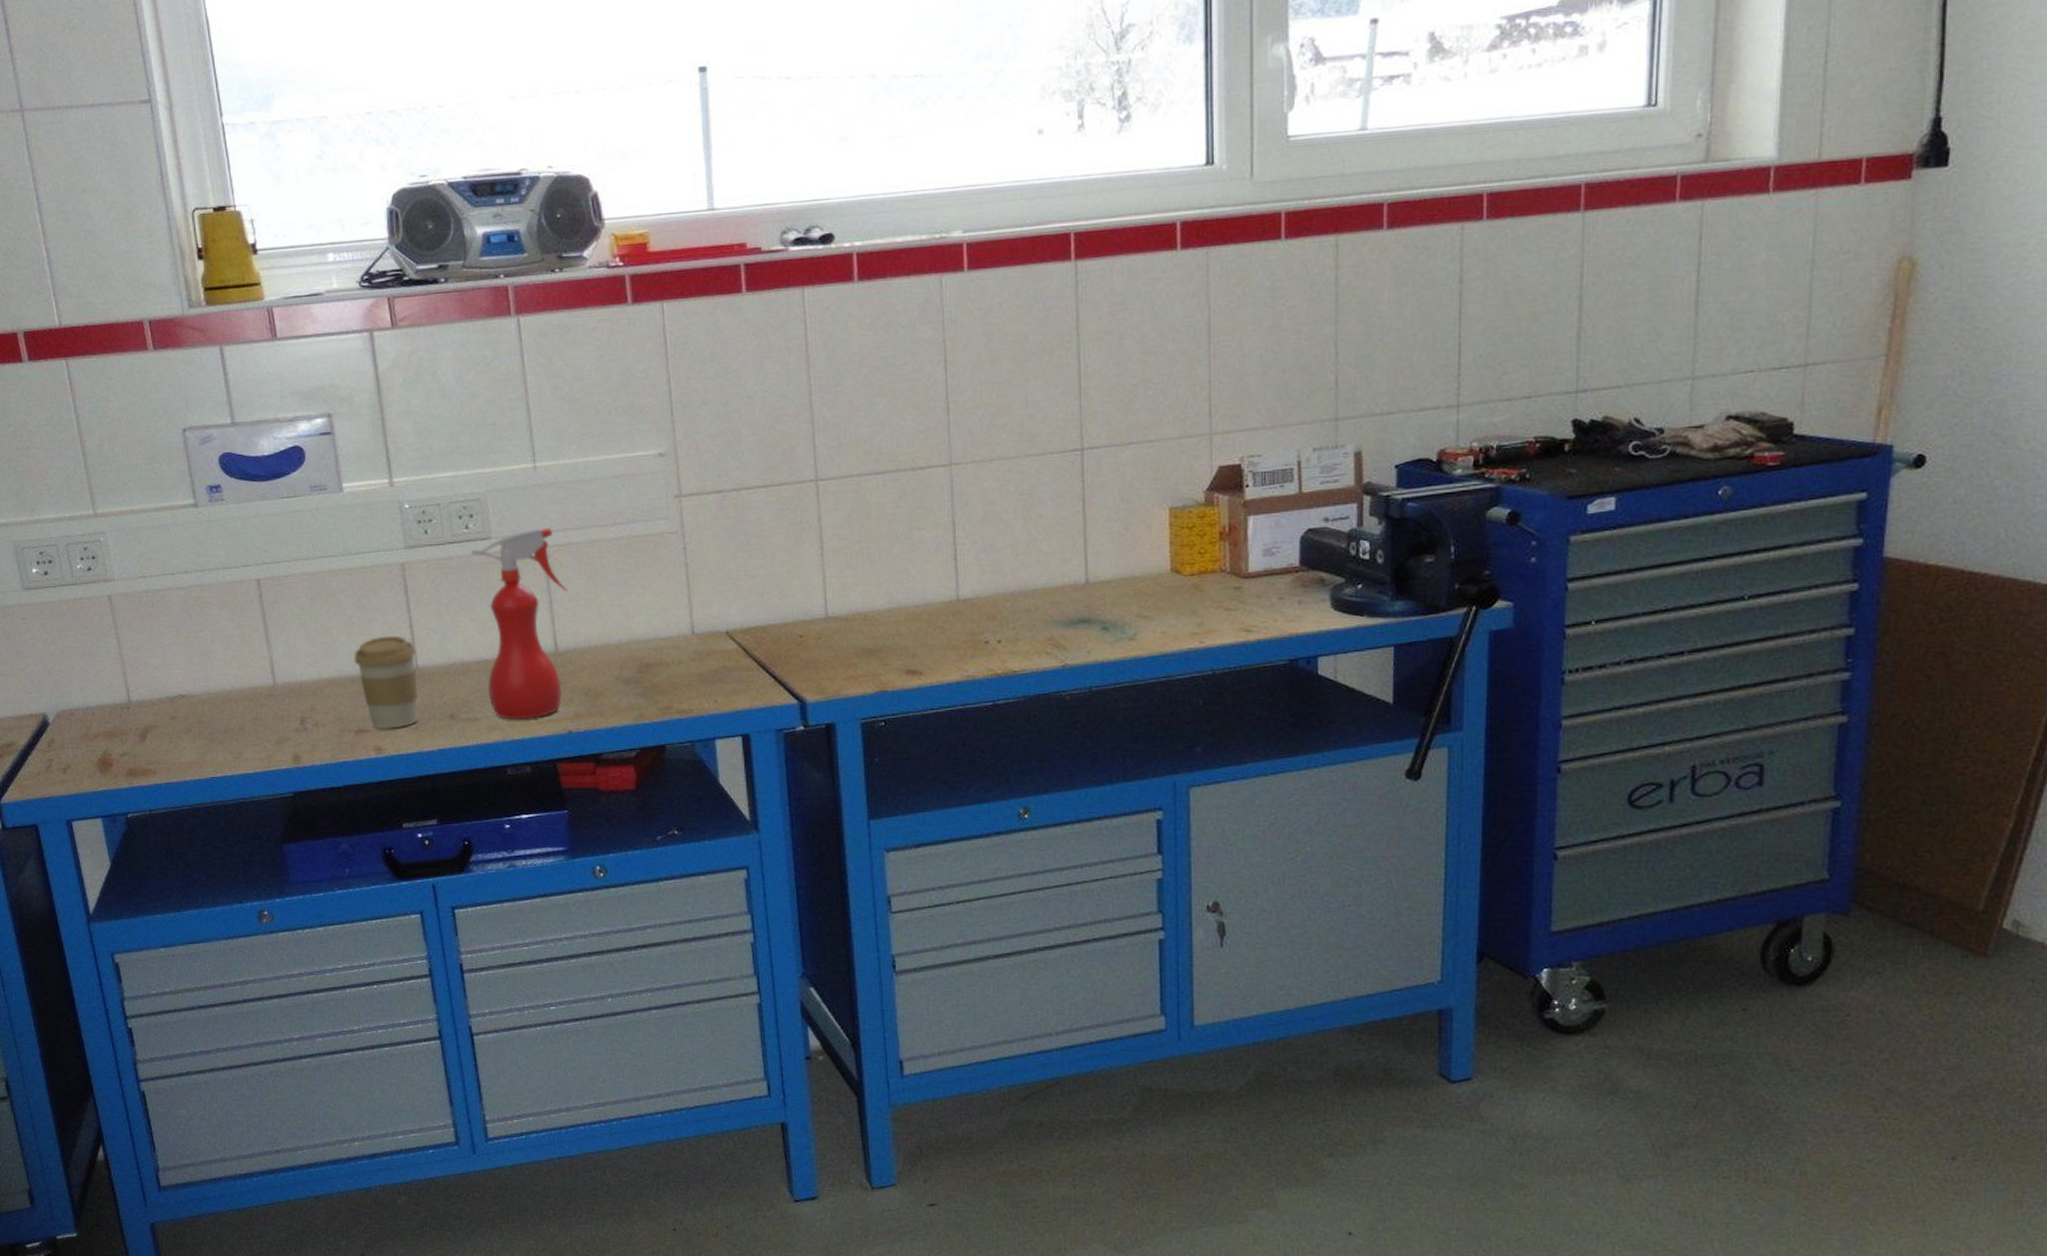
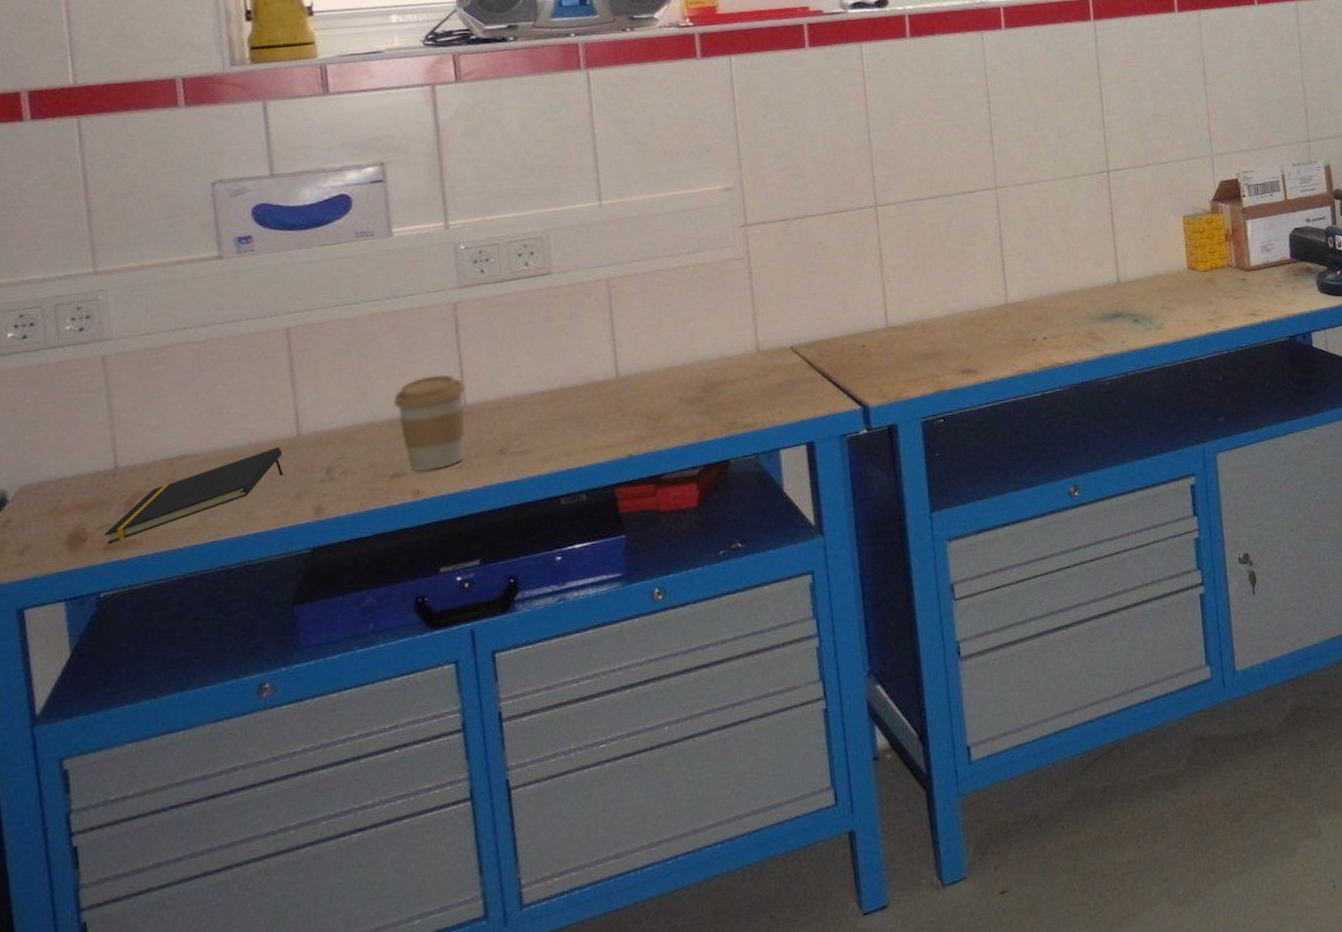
notepad: none [126,694,265,771] -> present [104,446,284,544]
spray bottle: present [471,527,568,720] -> none [530,260,631,449]

